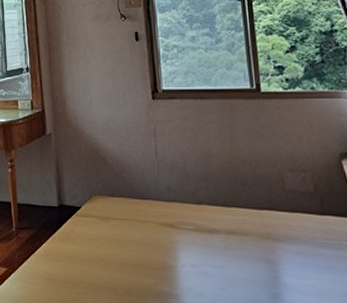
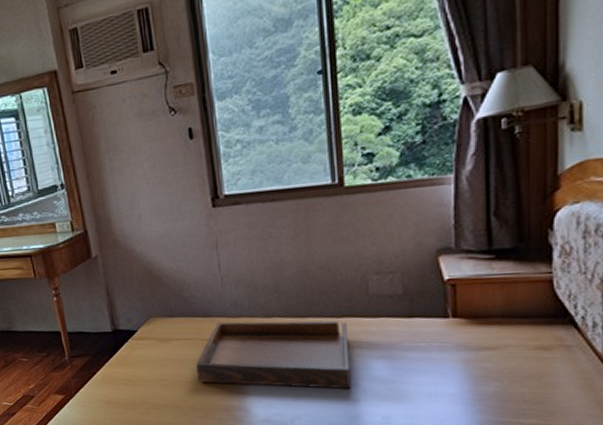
serving tray: none [132,205,273,283] -> present [196,320,351,389]

